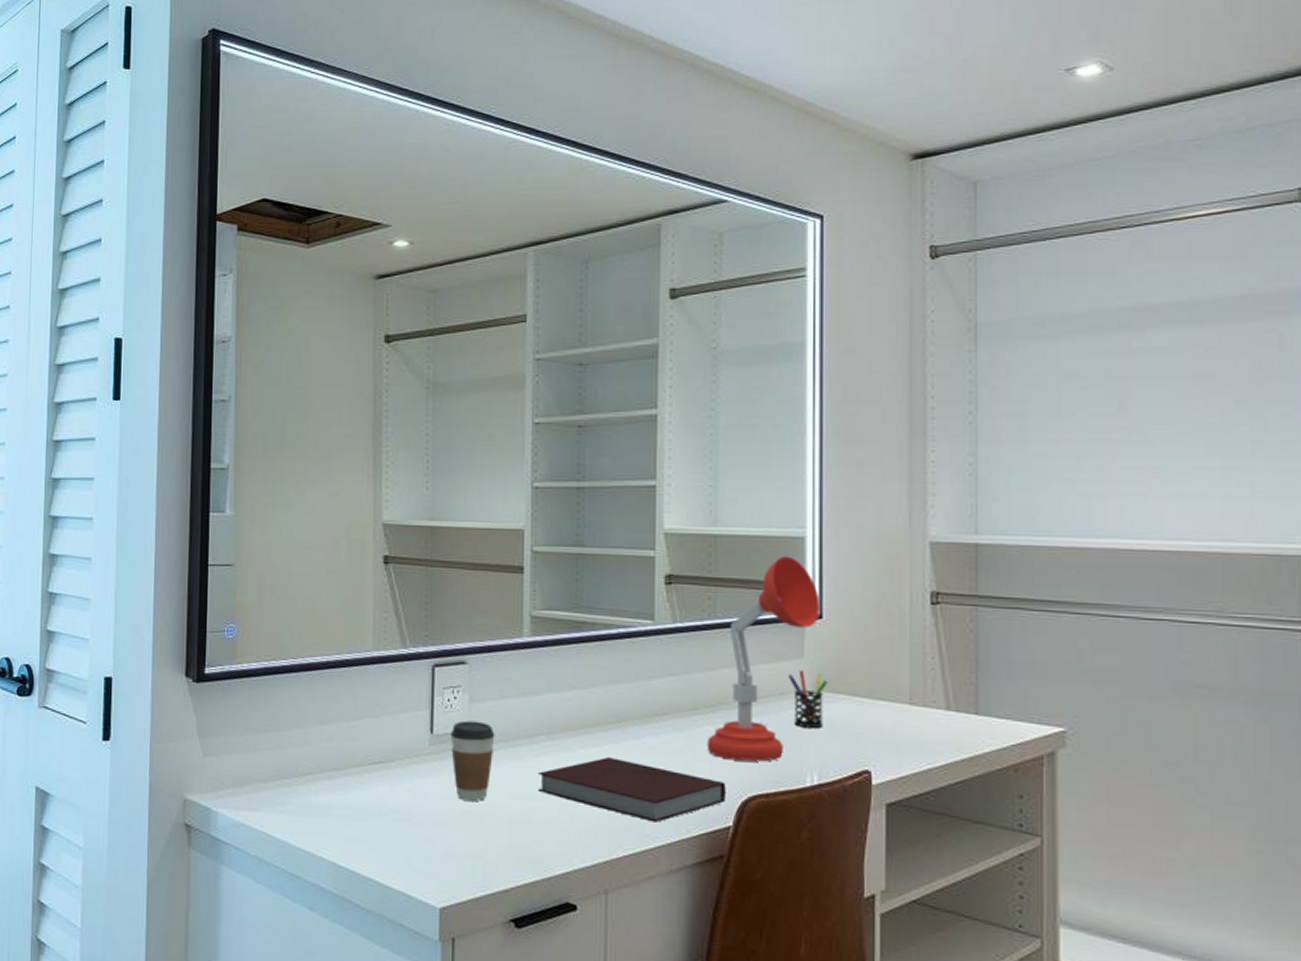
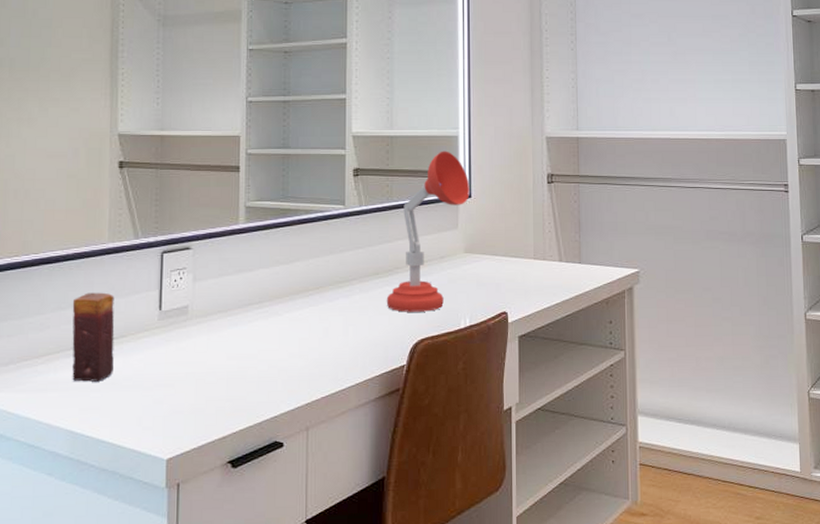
candle: none [334,707,381,810] -> present [72,292,115,382]
coffee cup: present [450,720,495,801] -> none [176,296,215,364]
notebook: present [538,756,726,822] -> none [251,317,401,368]
pen holder: present [789,669,828,728] -> none [447,237,476,282]

